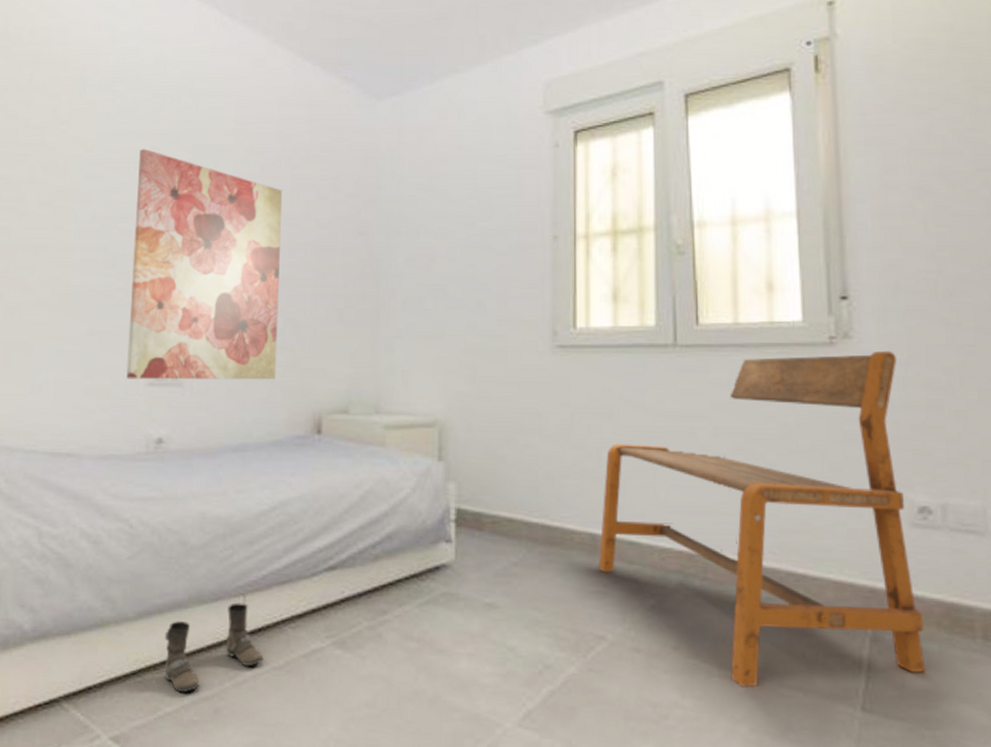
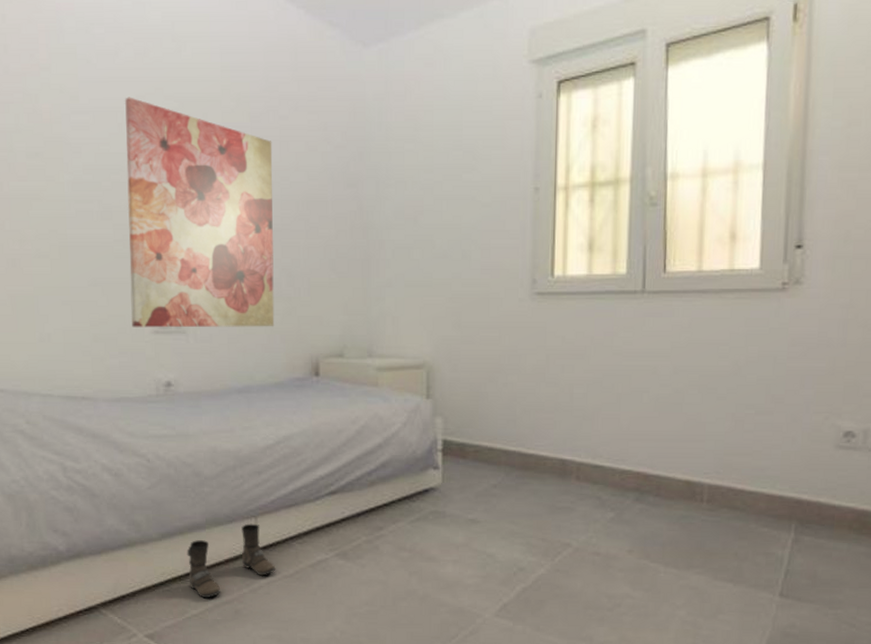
bench: present [599,350,926,687] -> none [567,295,841,581]

